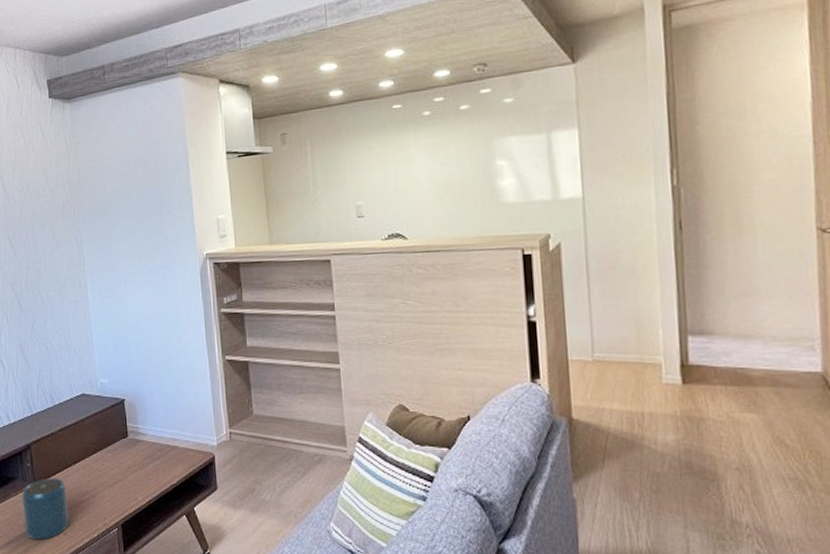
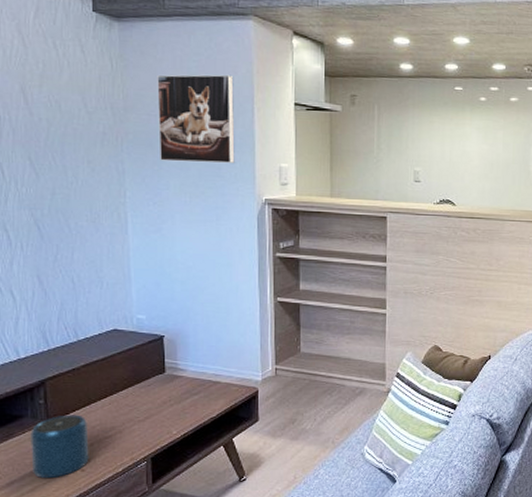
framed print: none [103,134,175,227] -> present [157,74,235,164]

